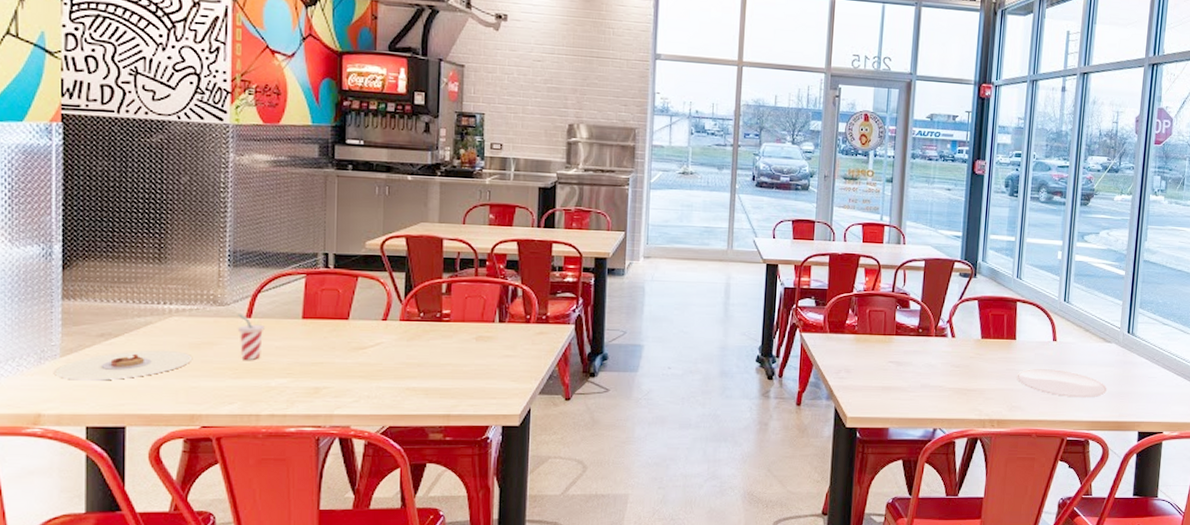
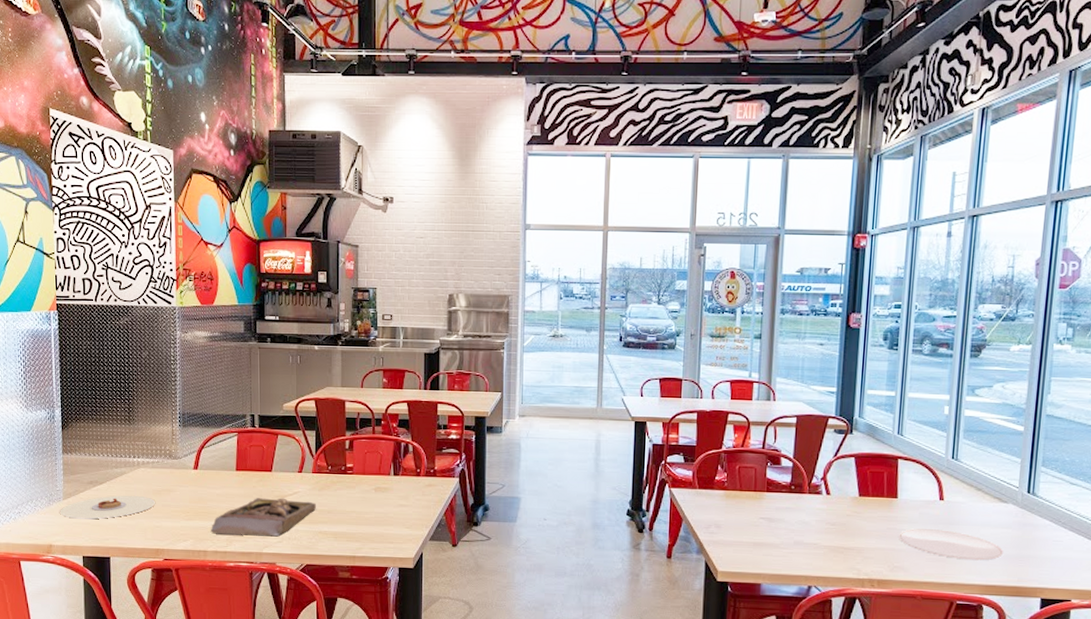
beverage cup: present [237,312,265,360] -> none [187,465,208,505]
takeout container: none [267,350,403,395] -> present [211,498,316,537]

